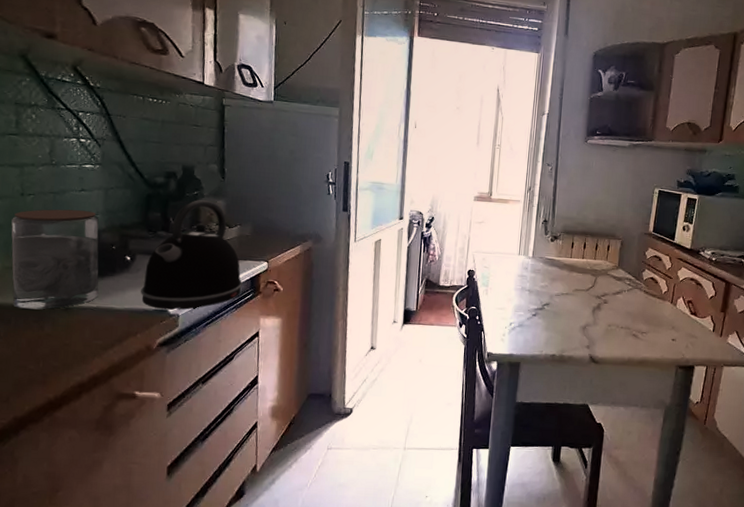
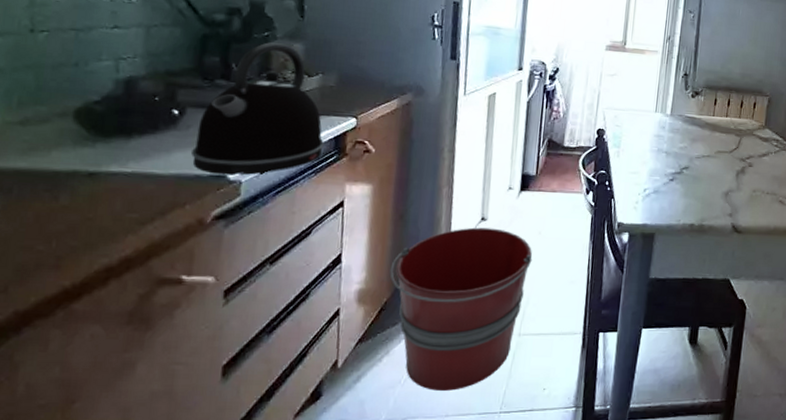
jar: present [11,209,99,310] -> none [15,50,138,176]
bucket: none [297,355,414,495] -> present [389,227,532,391]

